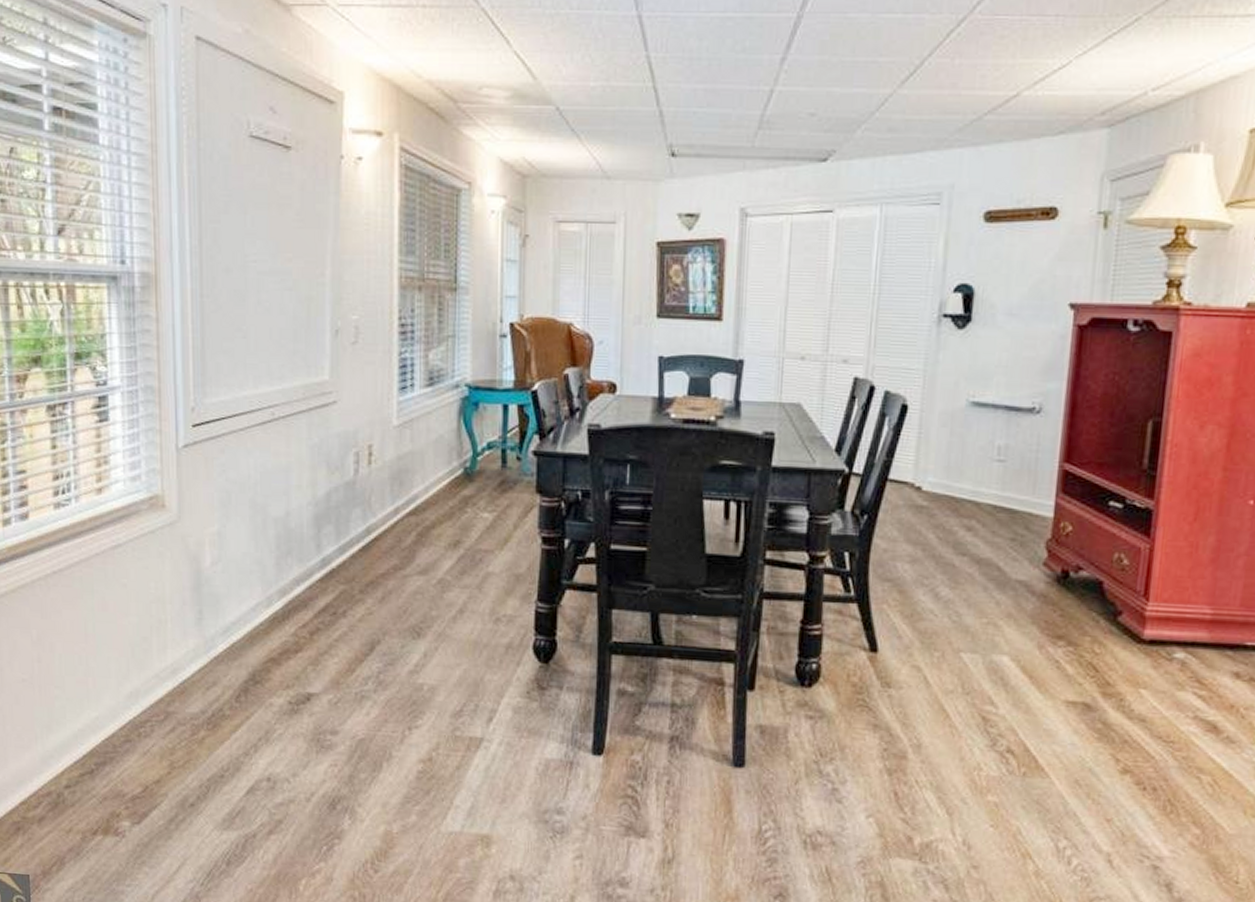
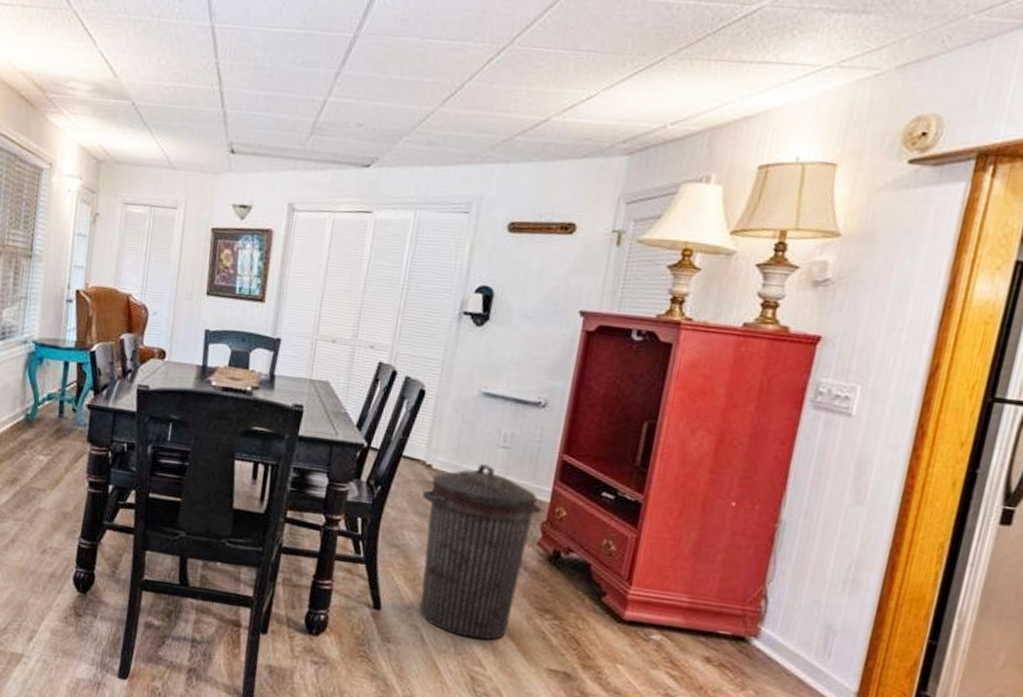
trash can: none [914,481,1045,675] -> present [419,464,542,640]

